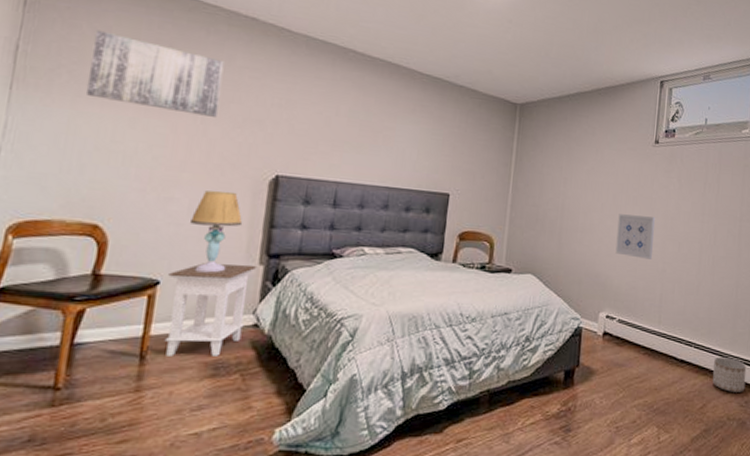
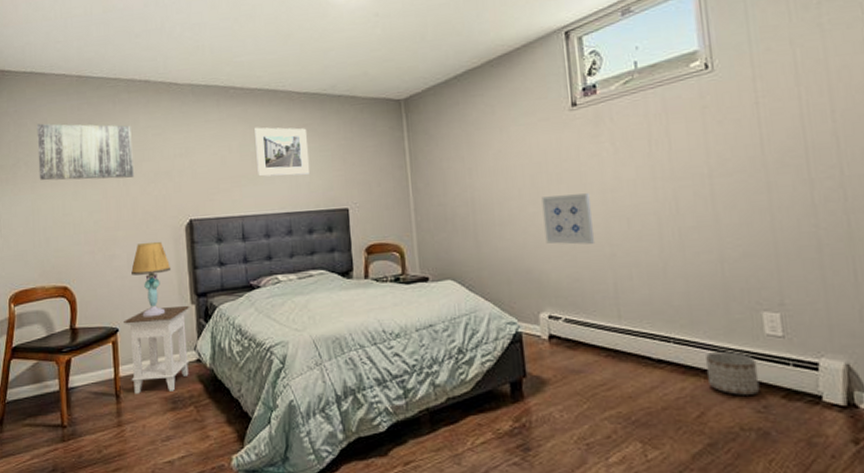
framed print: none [363,96,422,154] -> present [253,127,311,177]

